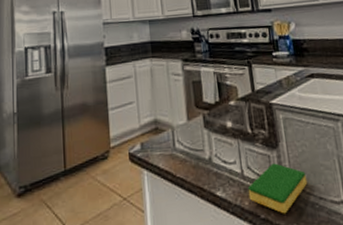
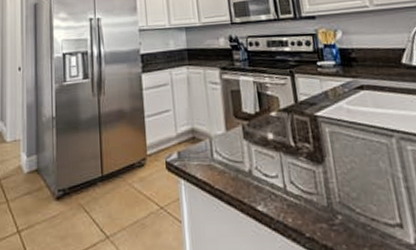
dish sponge: present [248,163,308,214] -> none [291,179,358,234]

